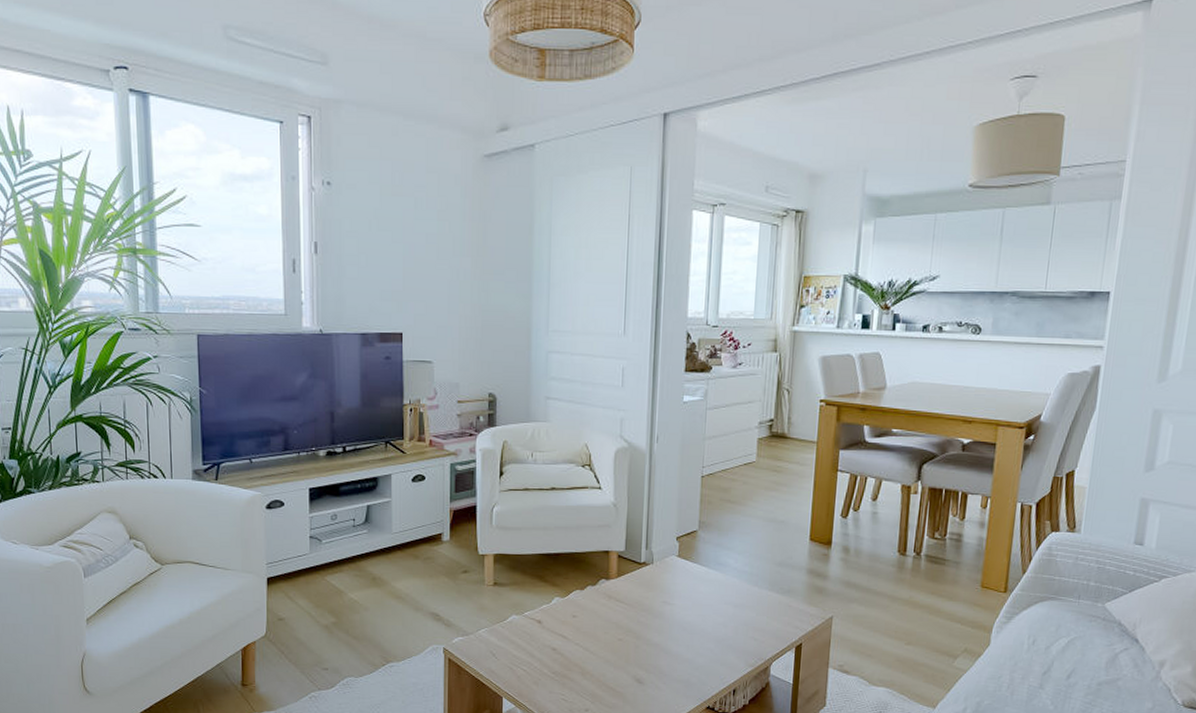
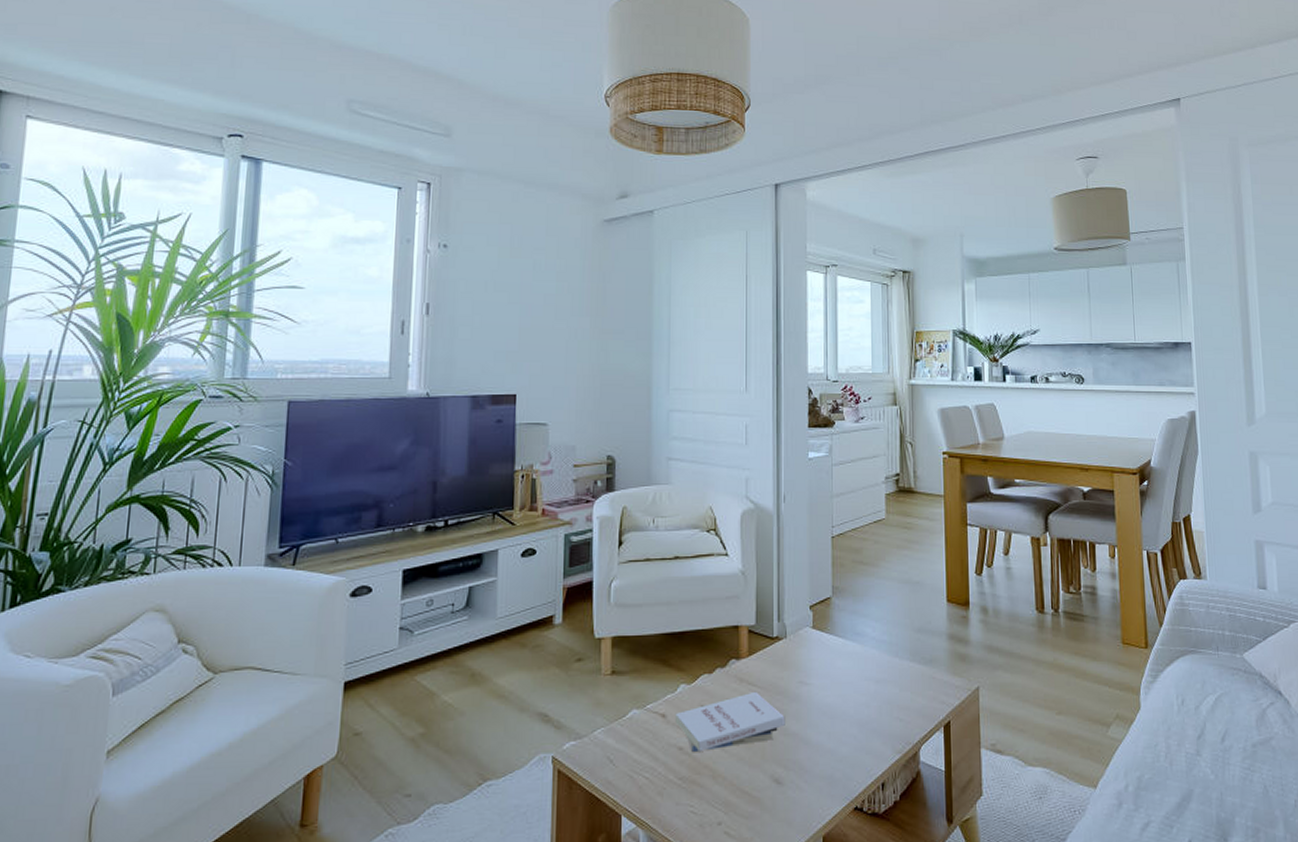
books: none [550,607,649,653] -> present [675,691,785,752]

